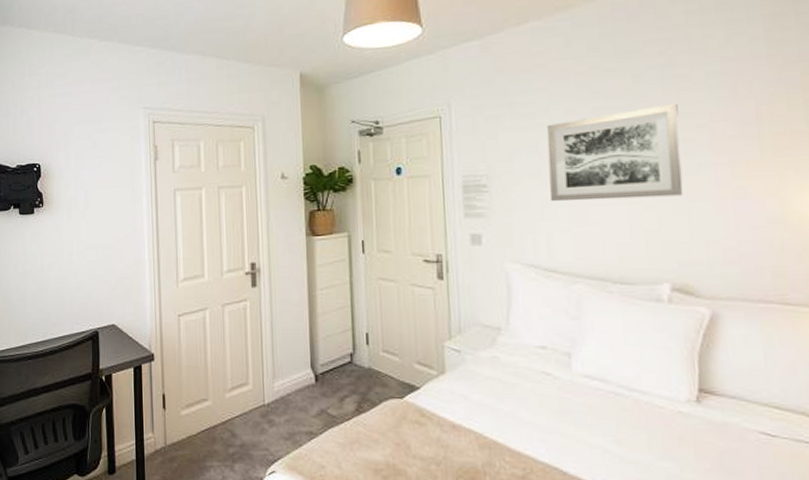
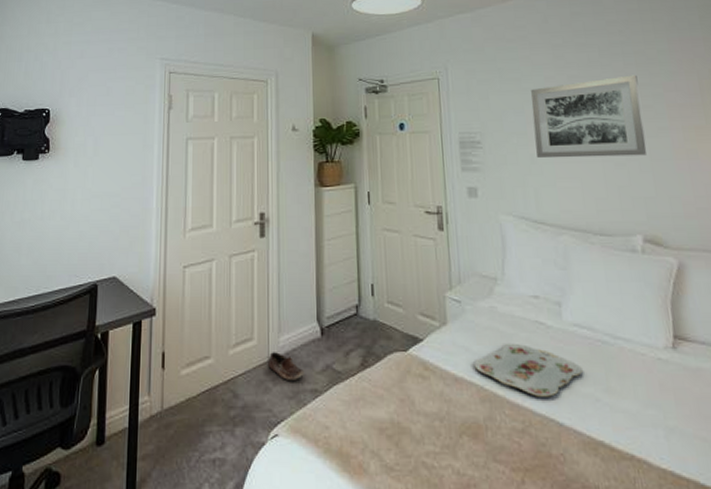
shoe: none [262,396,299,423] -> present [267,352,304,380]
serving tray: none [473,392,591,446] -> present [474,343,582,397]

